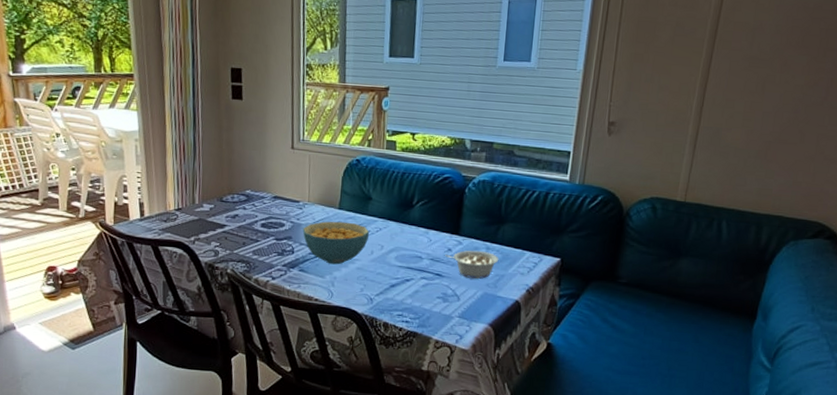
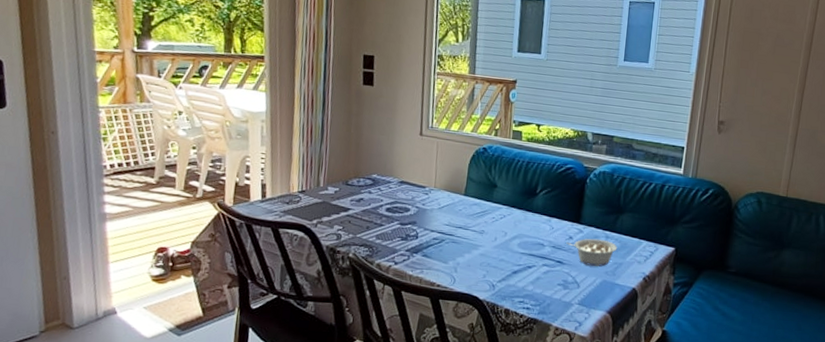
cereal bowl: present [302,221,370,265] -> none [427,207,494,251]

